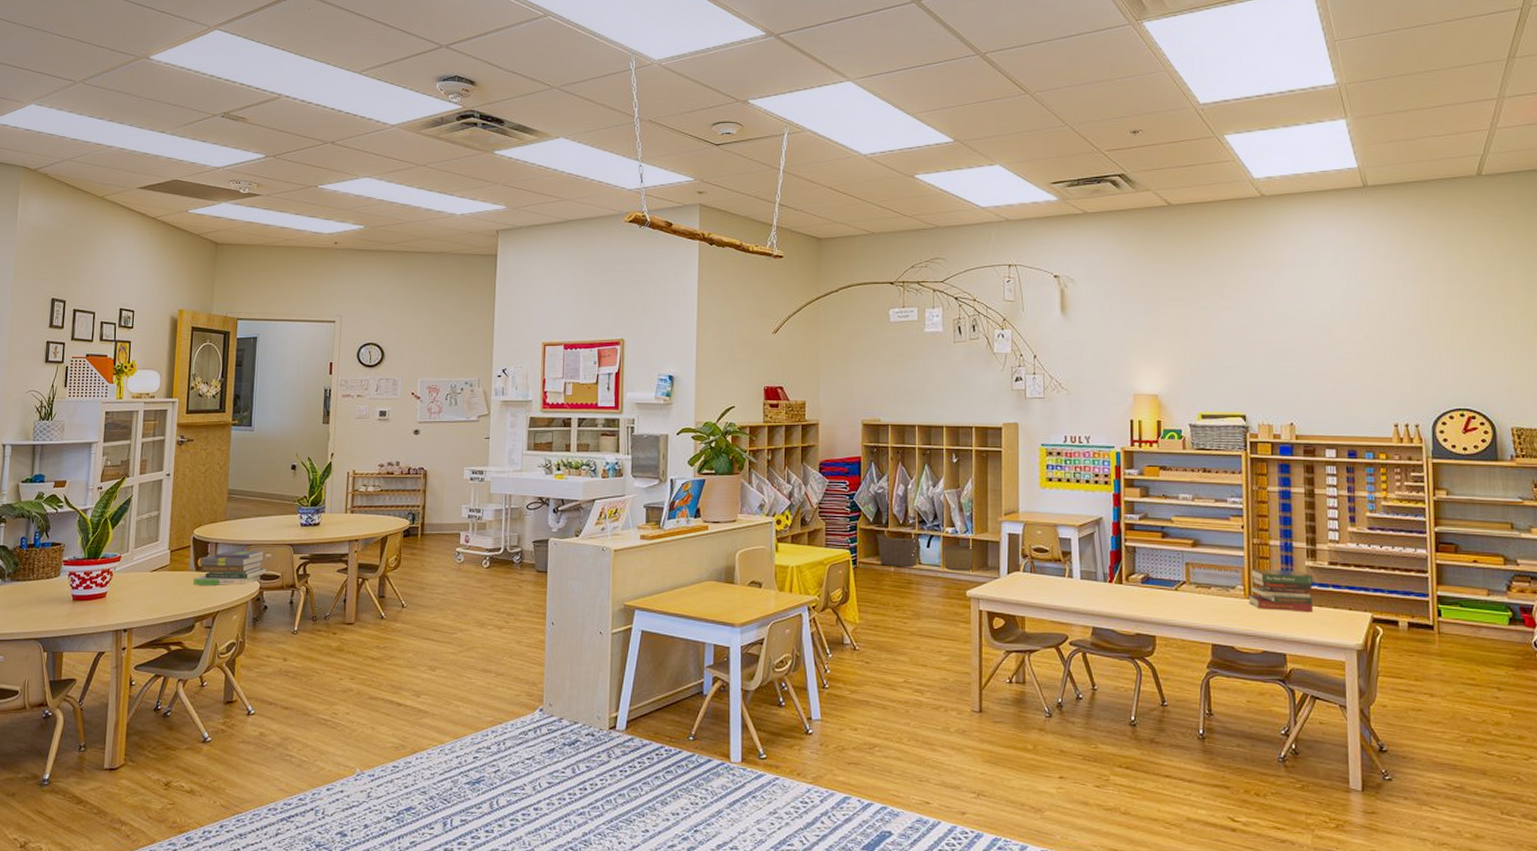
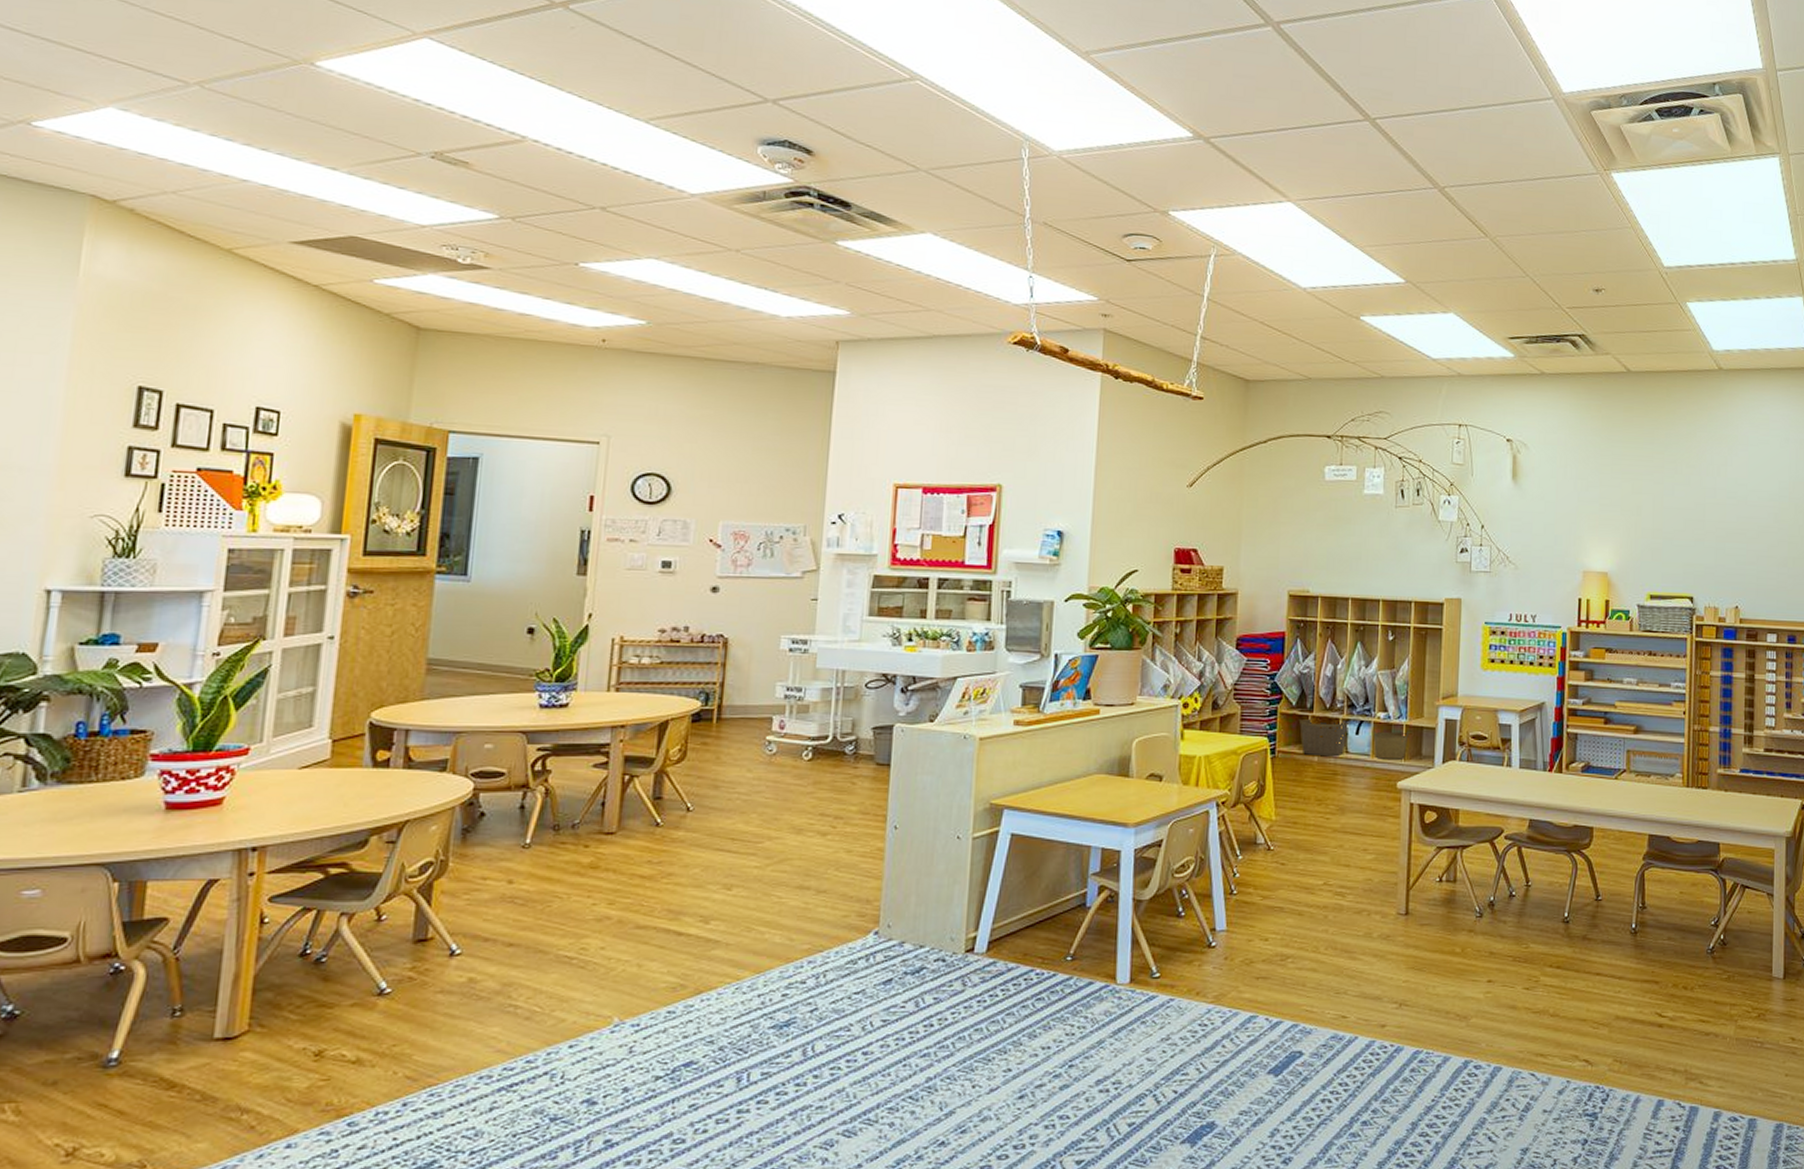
books: present [193,550,266,586] -> none [368,739,485,786]
books: present [1248,568,1314,612] -> none [1686,755,1749,800]

